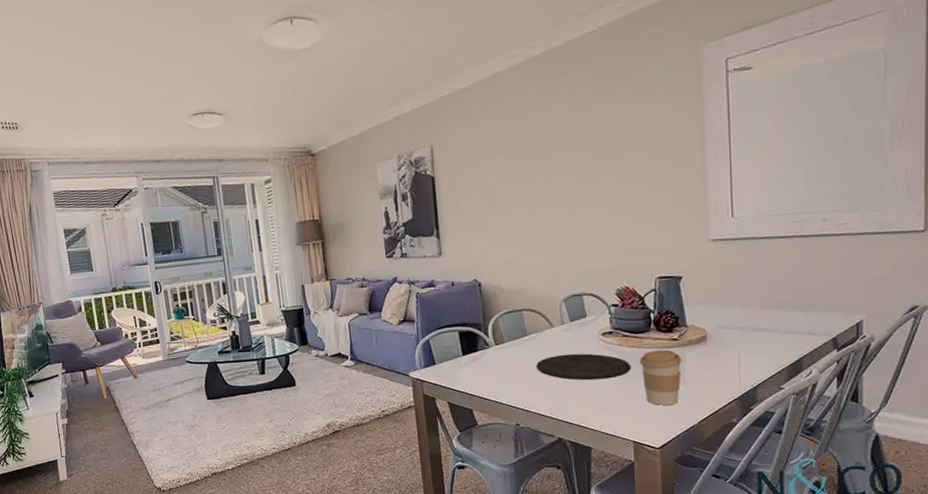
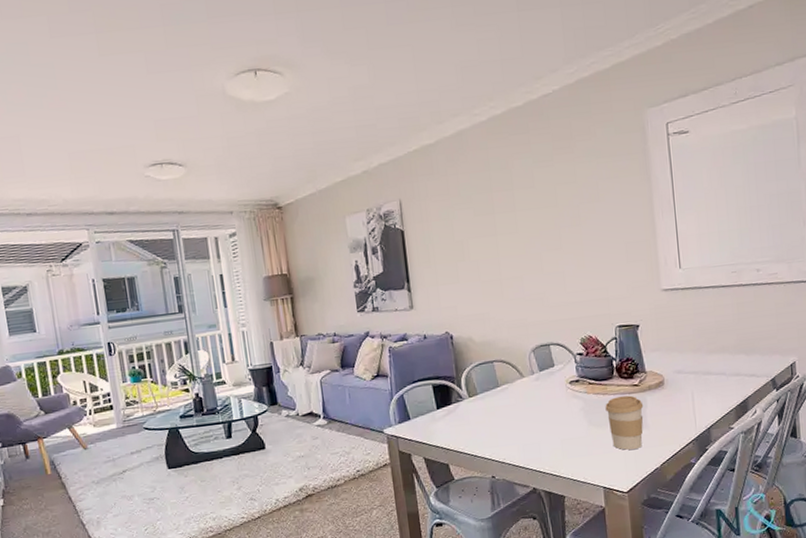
plate: present [536,353,632,381] -> none [509,402,598,430]

